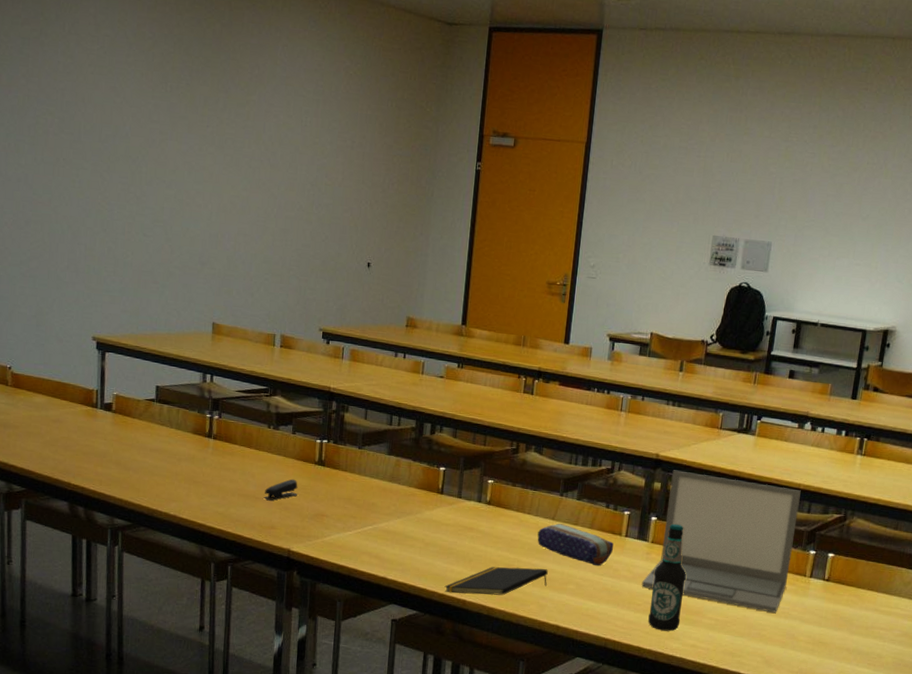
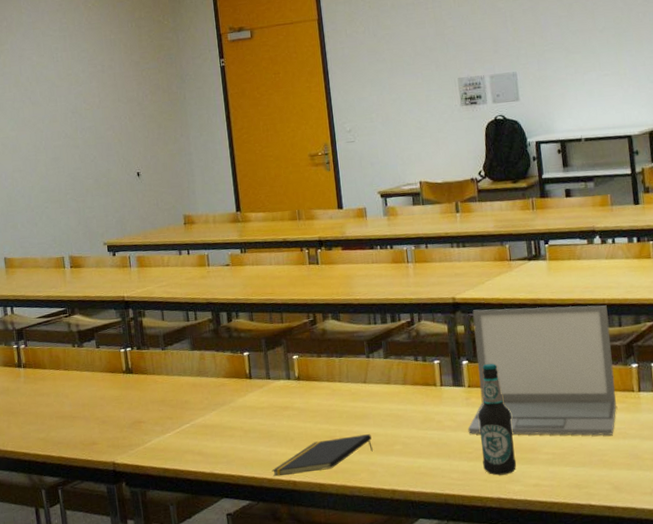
stapler: present [263,479,298,500] -> none [80,392,112,417]
pencil case: present [537,524,614,566] -> none [352,385,431,422]

